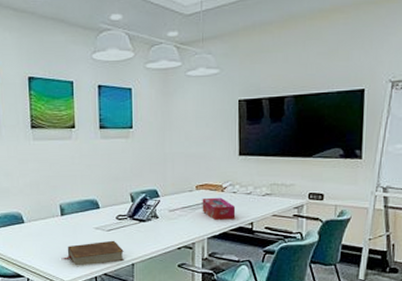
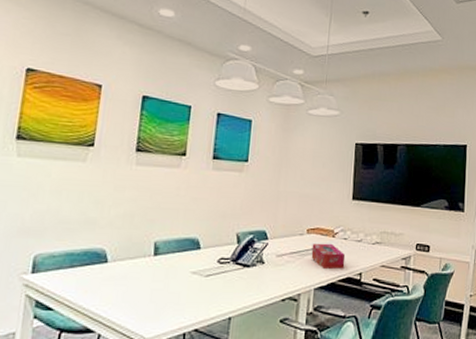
book: present [61,240,124,266] -> none [145,288,221,319]

